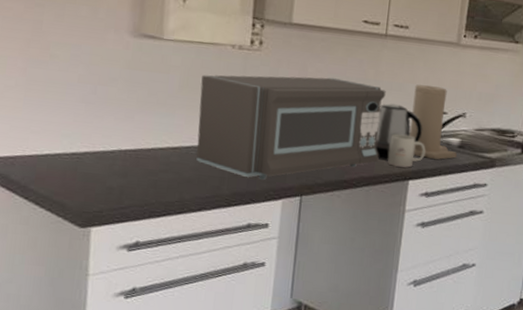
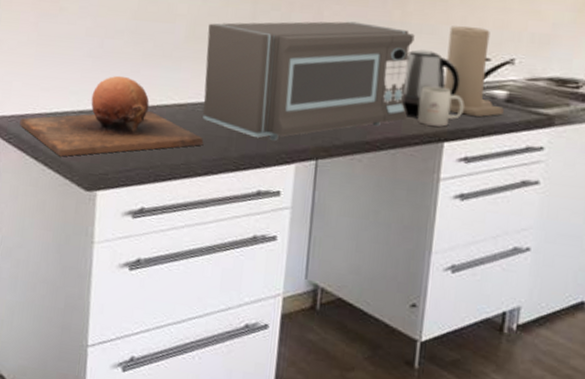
chopping board: none [8,120,197,196] -> present [19,75,204,157]

